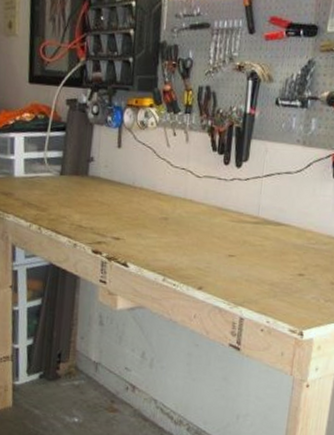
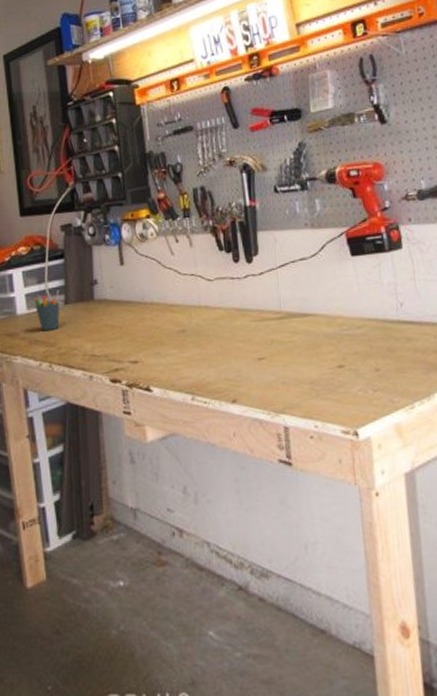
pen holder: none [31,160,57,197] -> present [33,290,60,331]

